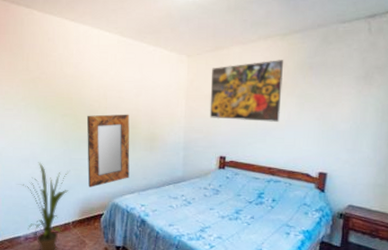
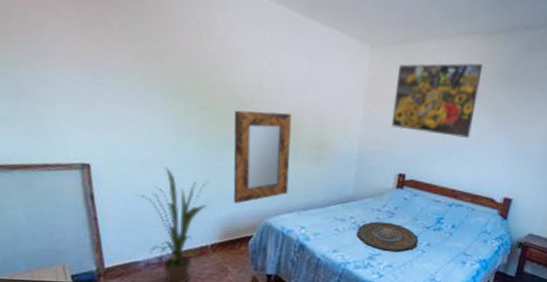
tray: none [187,198,243,224] -> present [356,221,419,252]

